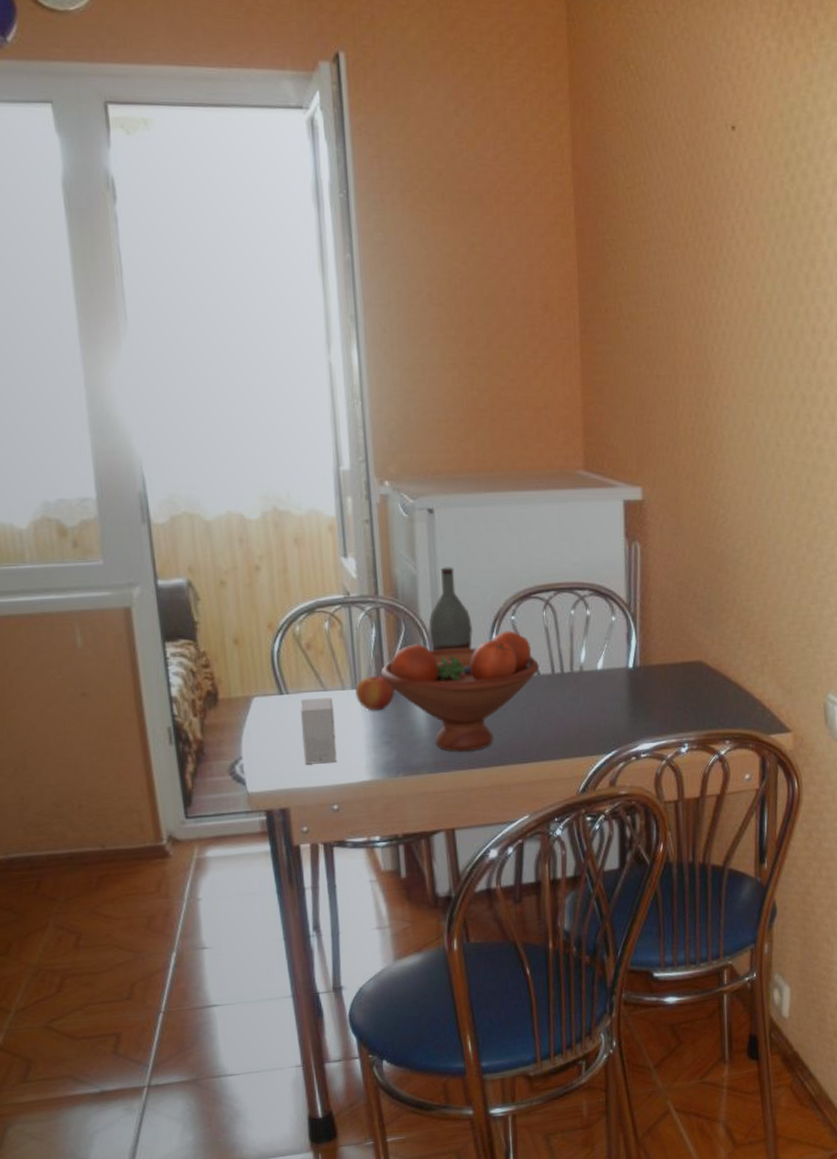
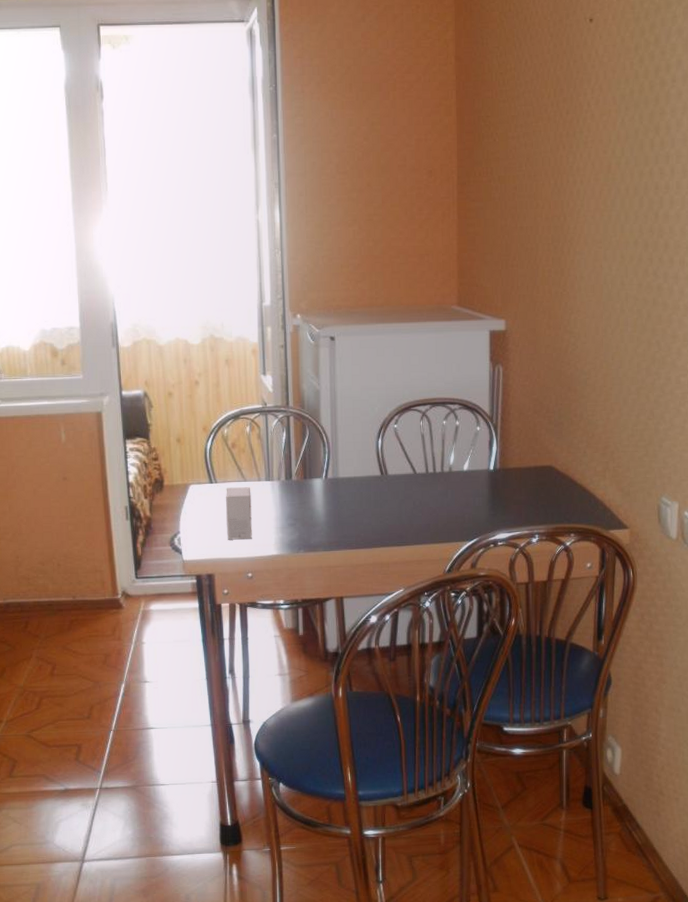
apple: present [355,672,395,711] -> none [269,467,299,499]
fruit bowl: present [380,630,539,752] -> none [288,437,416,535]
bottle: present [428,567,474,652] -> none [327,384,363,453]

